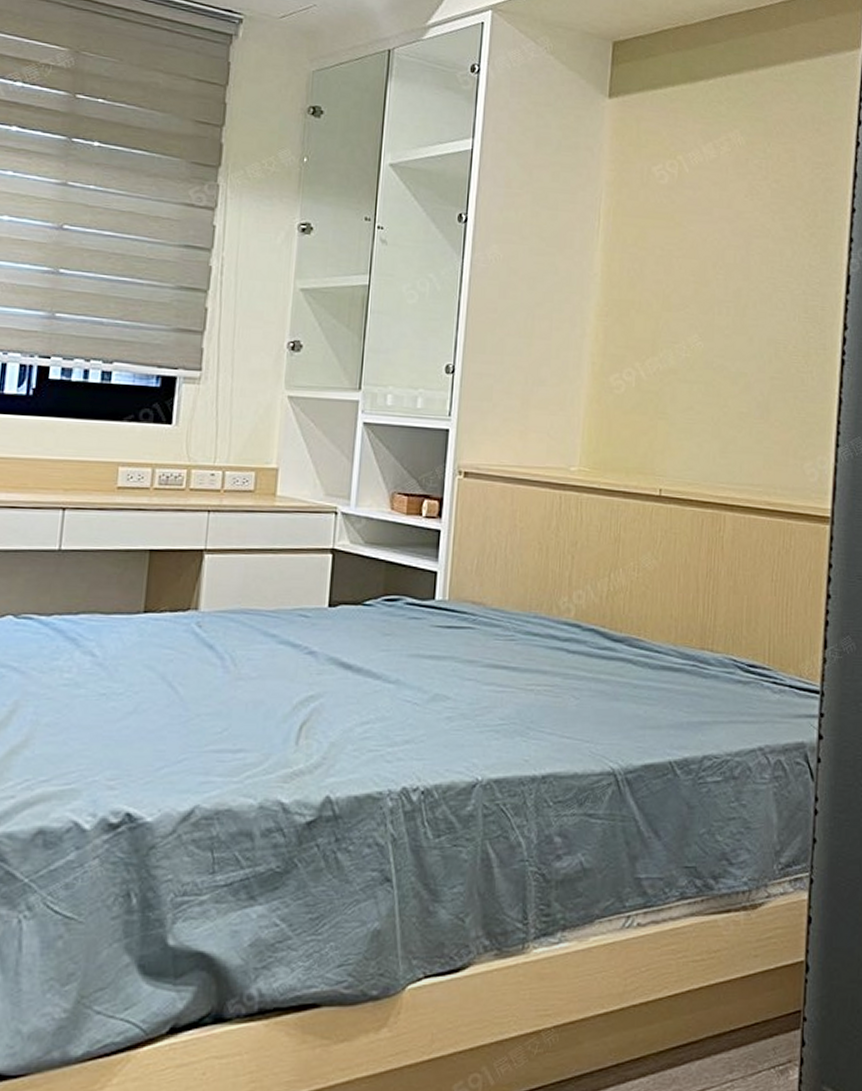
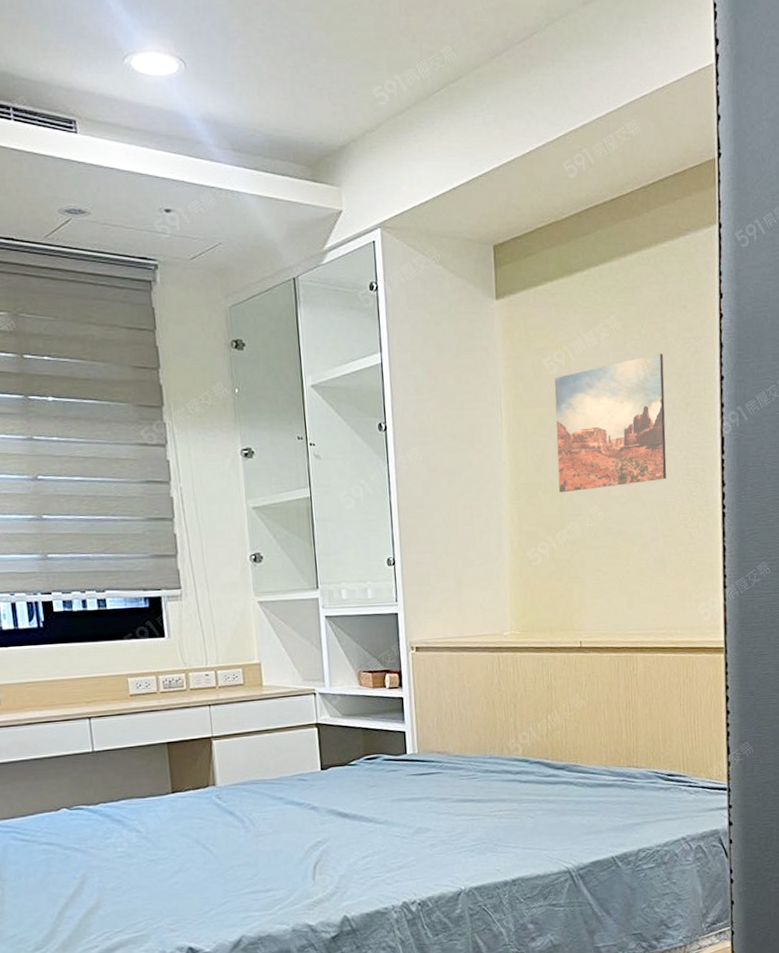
wall art: none [655,175,789,316] -> present [554,353,667,493]

